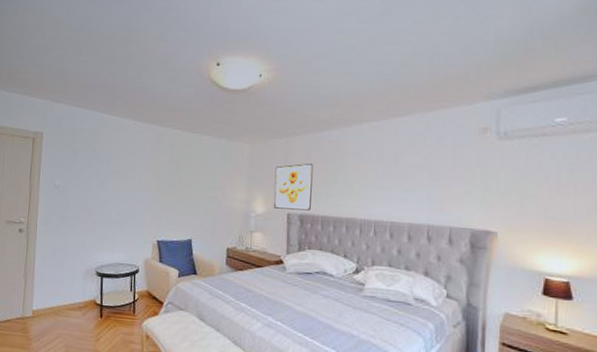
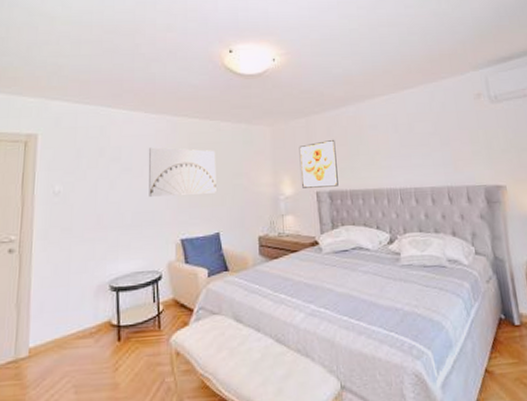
wall art: none [132,154,195,203] -> present [148,147,216,197]

